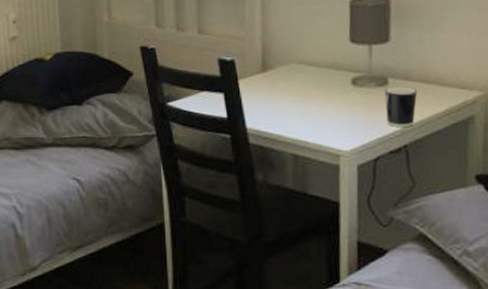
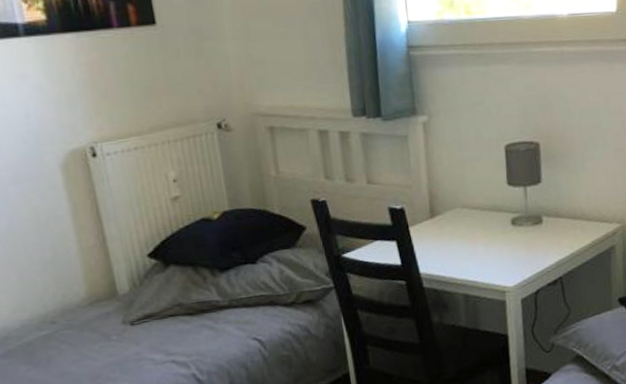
mug: present [384,86,418,128] -> none [539,223,568,261]

